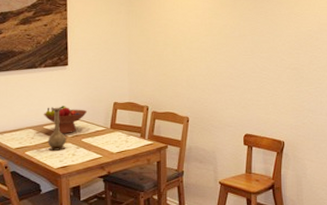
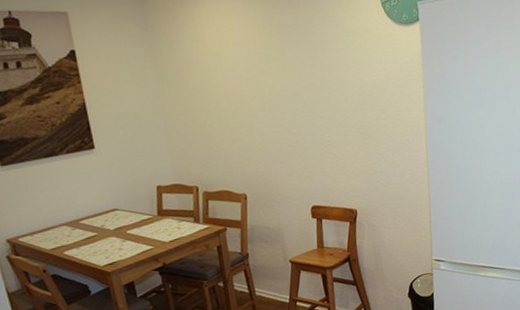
fruit bowl: present [43,106,87,134] -> none [75,195,127,228]
vase: present [47,107,67,151] -> none [84,197,110,248]

